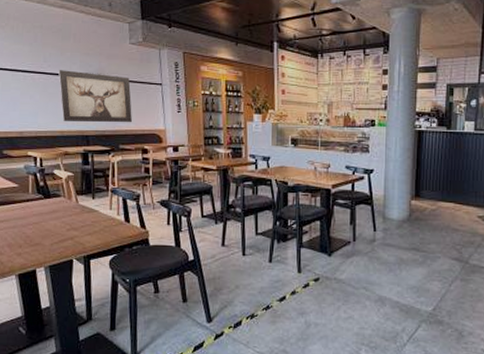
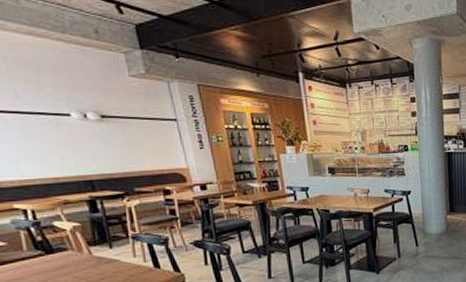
wall art: present [58,70,132,123] -> none [39,108,146,167]

